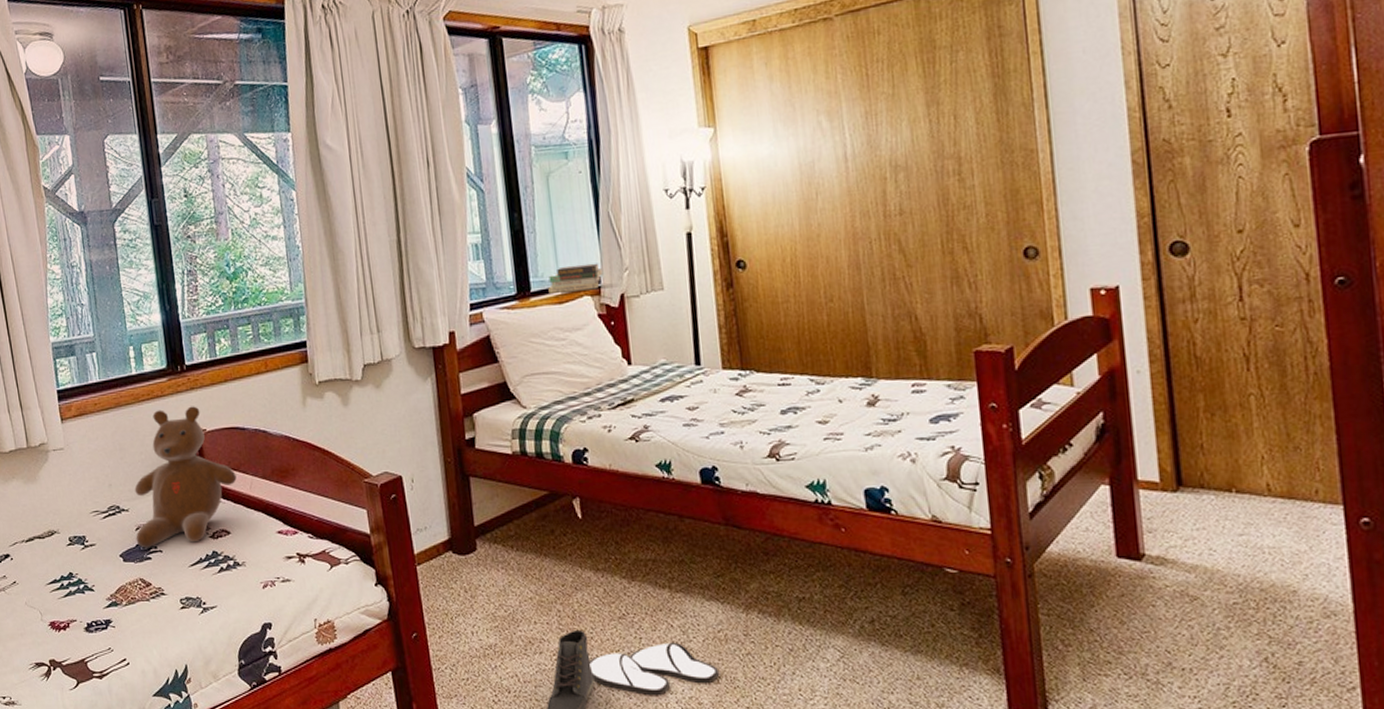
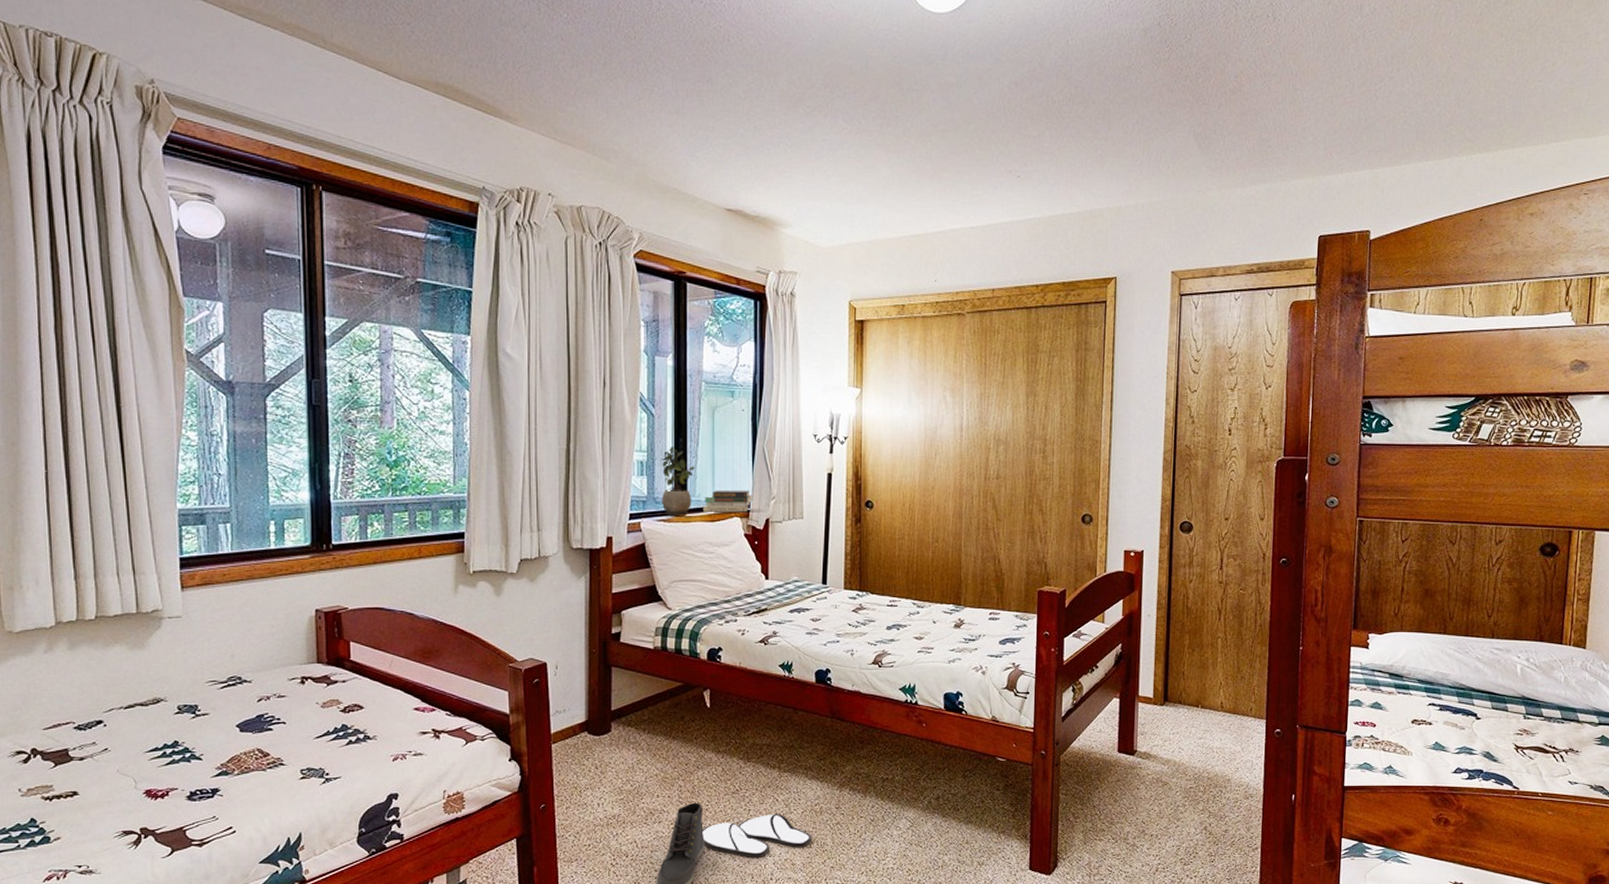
stuffed bear: present [134,406,237,548] -> none [257,584,376,719]
potted plant: none [496,223,536,303] -> present [661,447,695,517]

